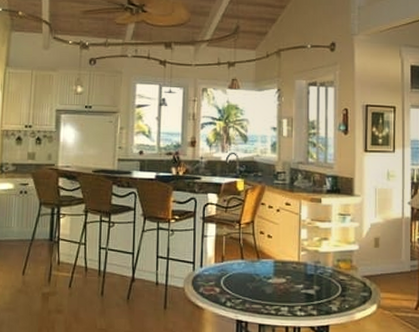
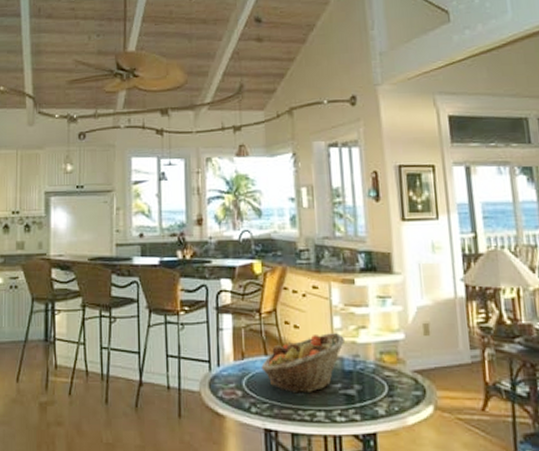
fruit basket: none [237,243,309,292] -> present [261,333,344,394]

